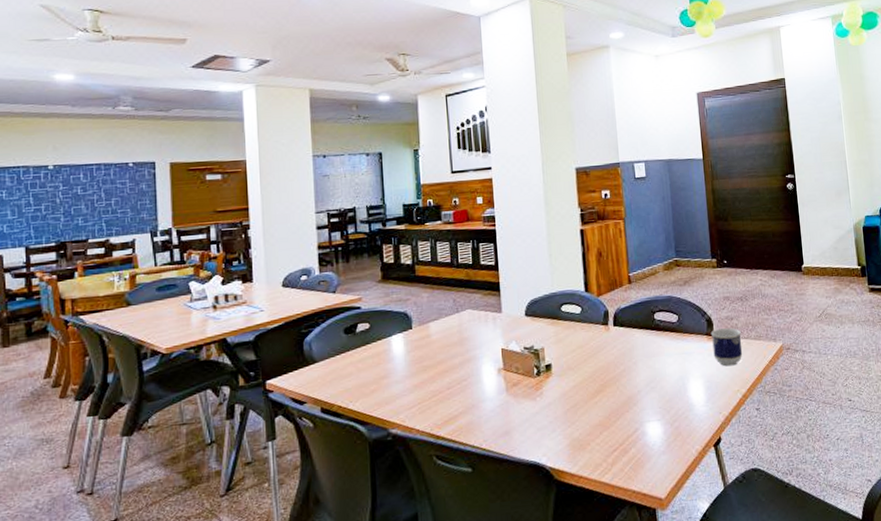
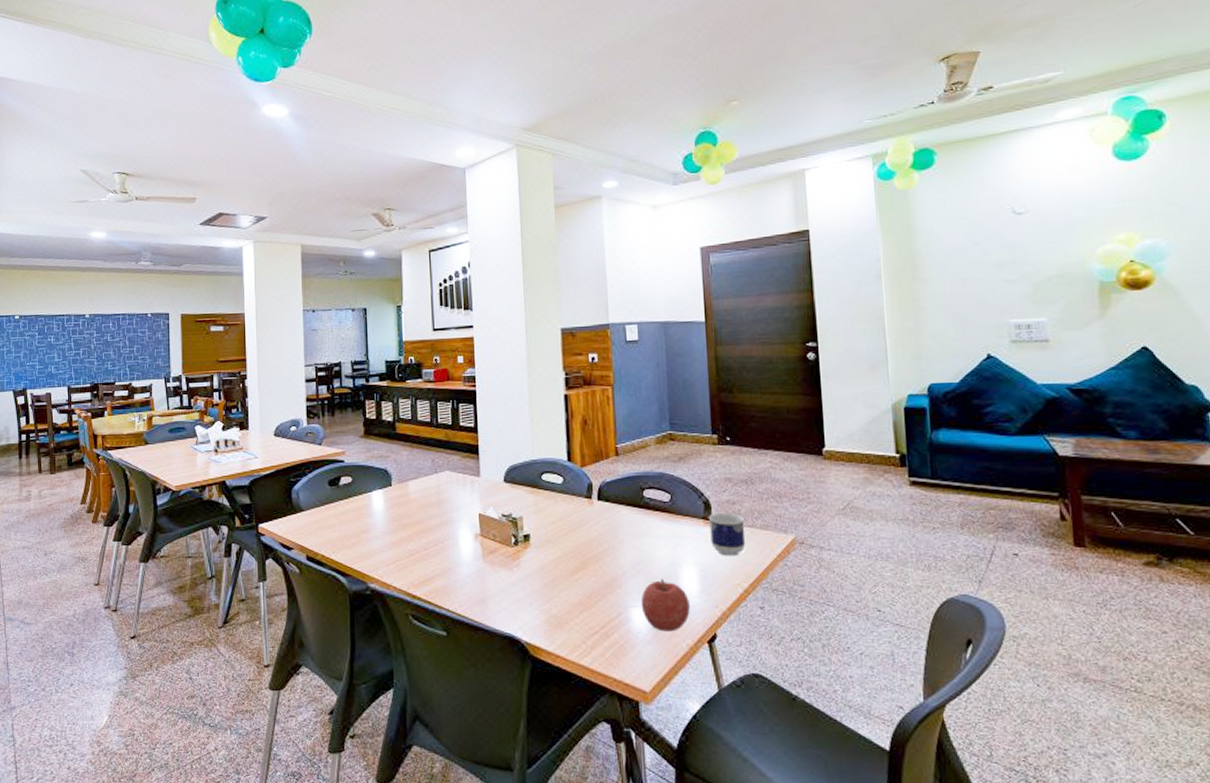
fruit: none [655,393,698,441] -> present [641,579,690,632]

